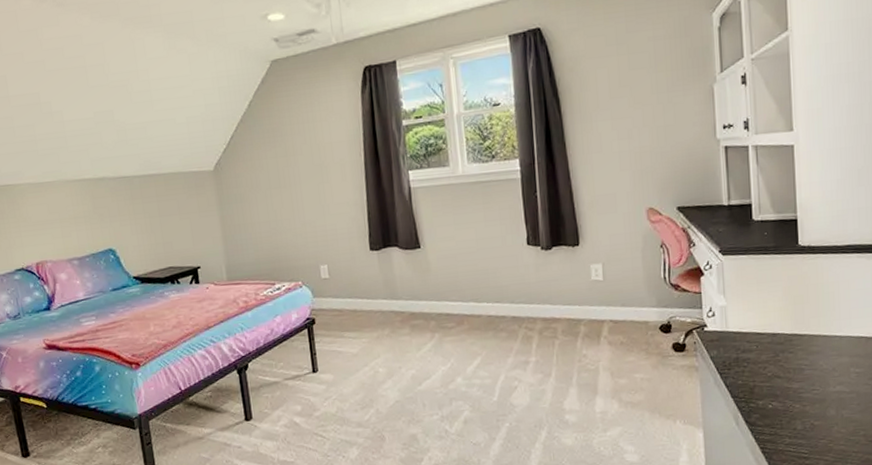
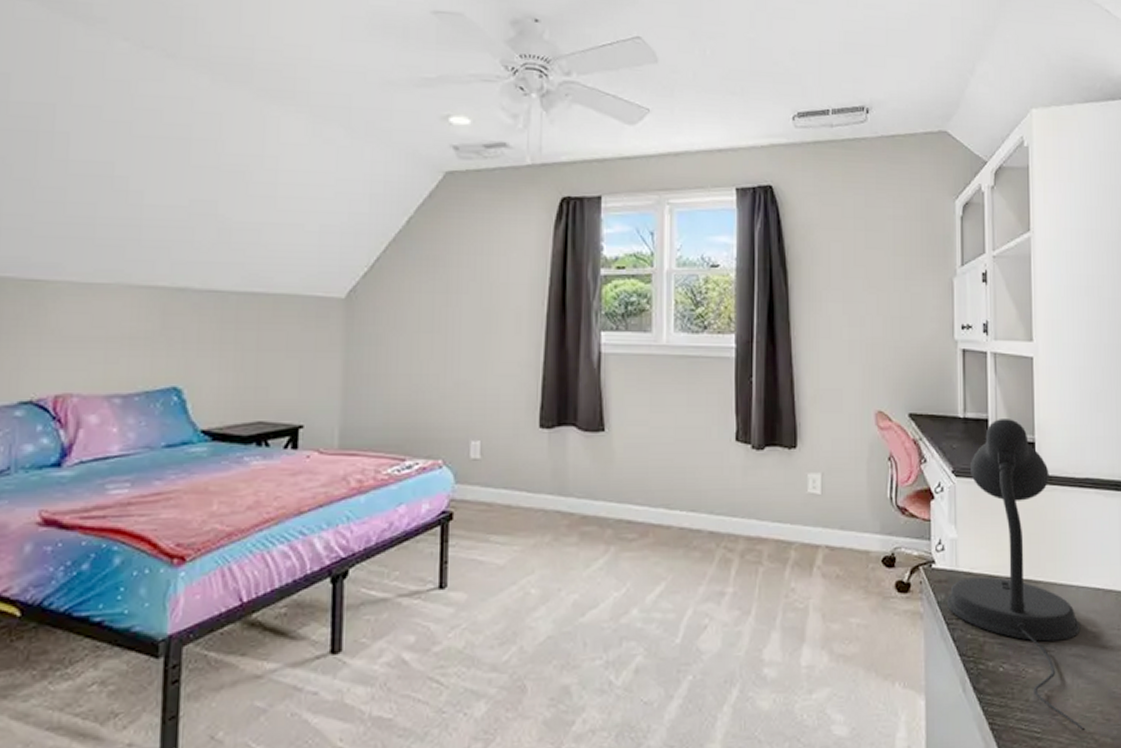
desk lamp: none [719,201,850,451] -> present [947,419,1086,731]

